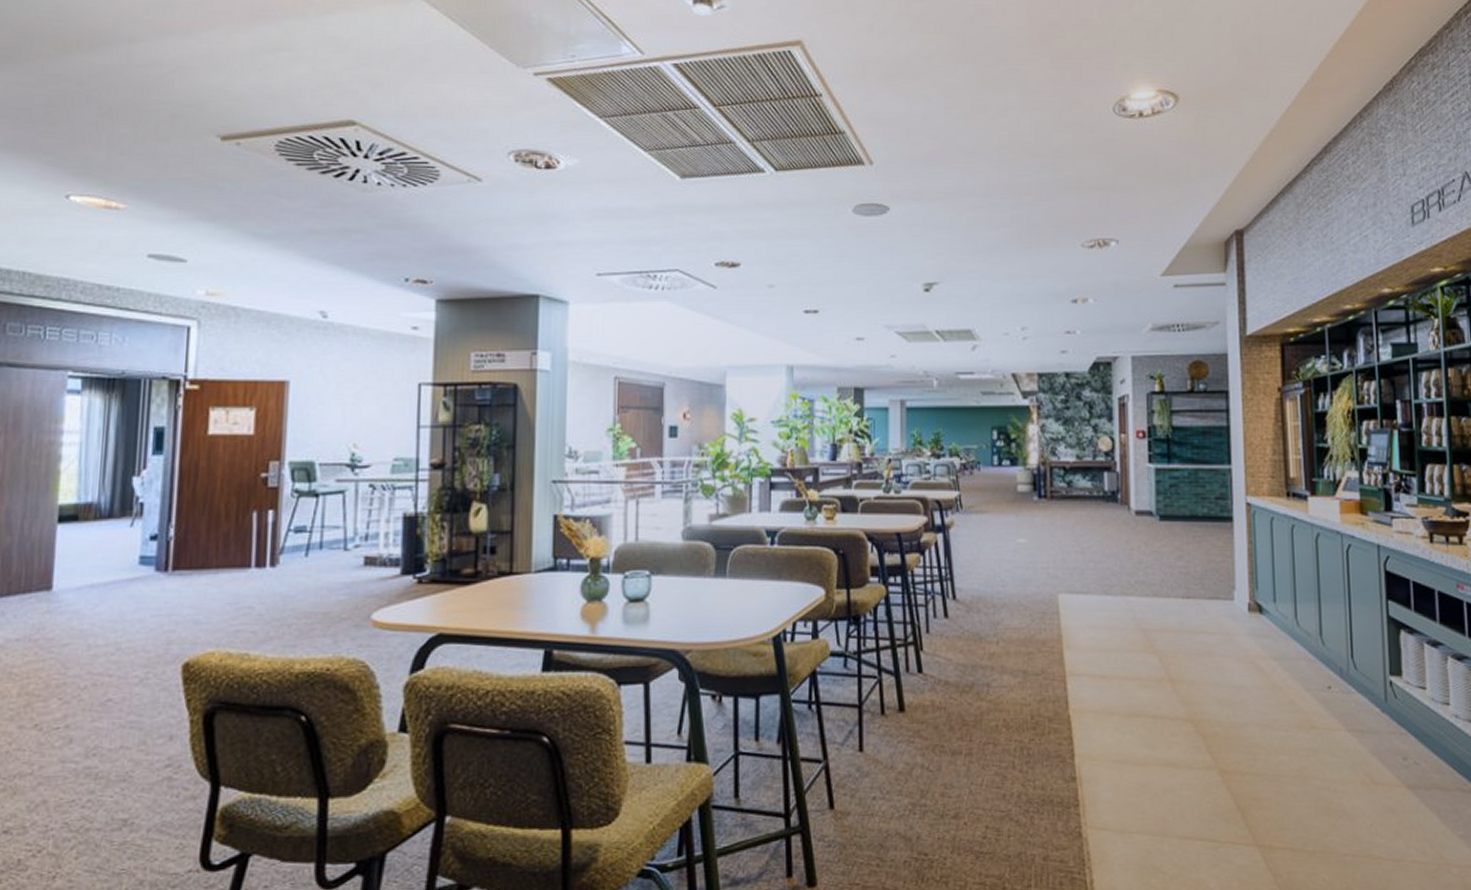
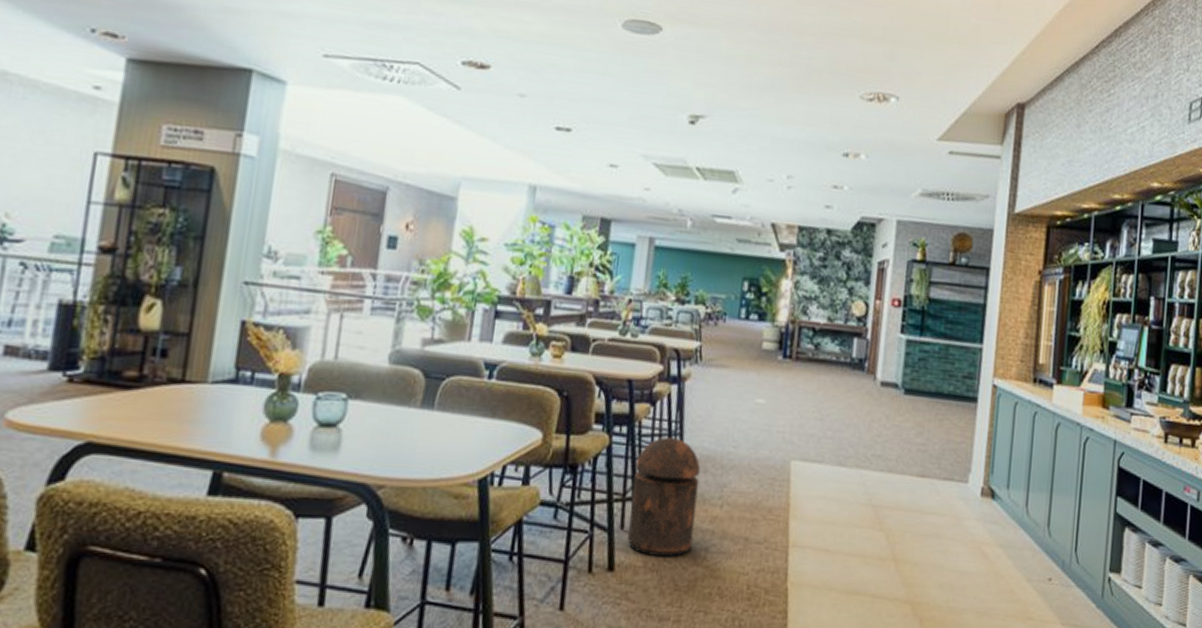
trash can: none [912,583,975,695] -> present [626,437,701,557]

